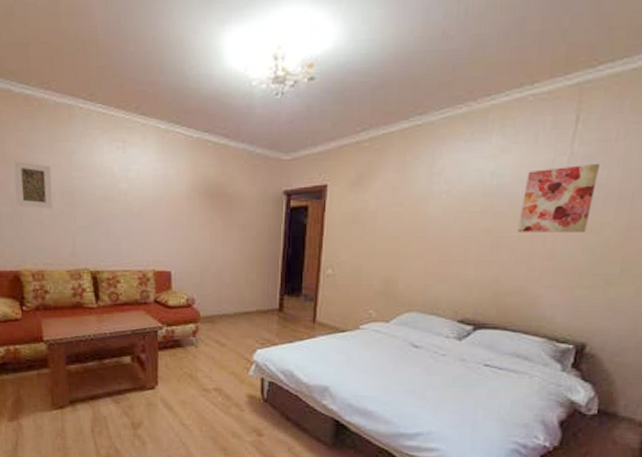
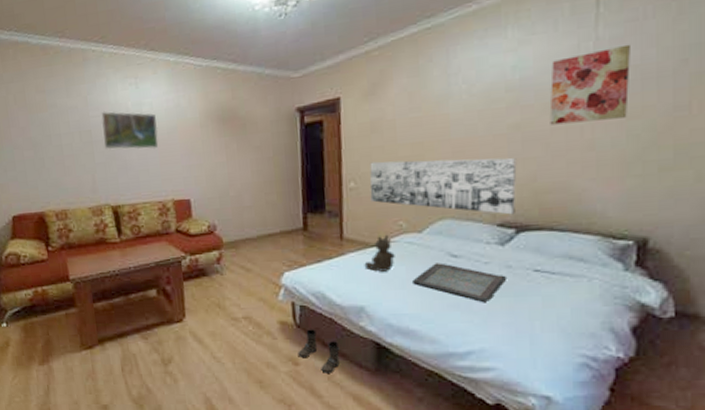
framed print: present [13,161,53,209] -> none [34,106,72,150]
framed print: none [84,173,144,218] -> present [101,111,159,150]
boots: none [262,404,302,445] -> present [298,329,340,373]
teddy bear: none [332,321,362,356] -> present [364,234,395,272]
wall art: none [345,251,483,313] -> present [369,157,517,215]
serving tray: none [374,351,460,391] -> present [411,263,508,303]

